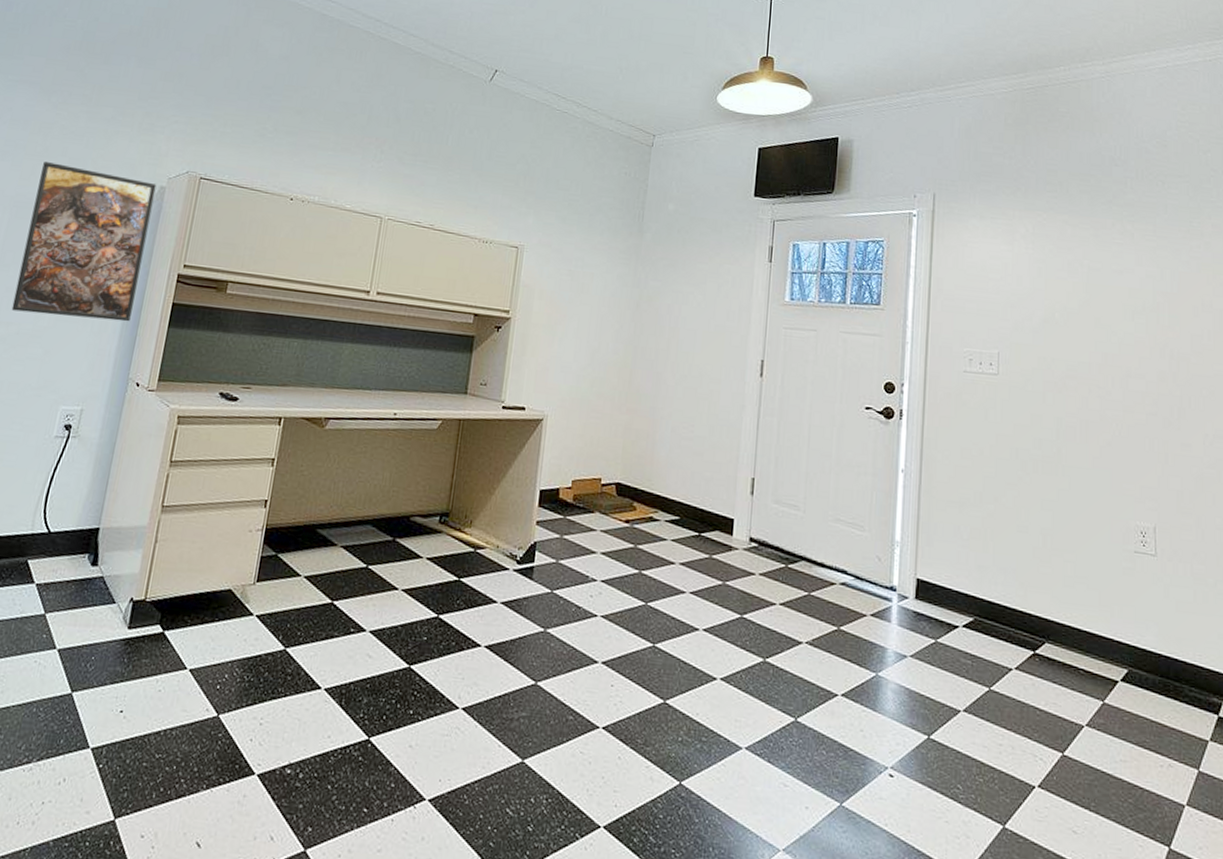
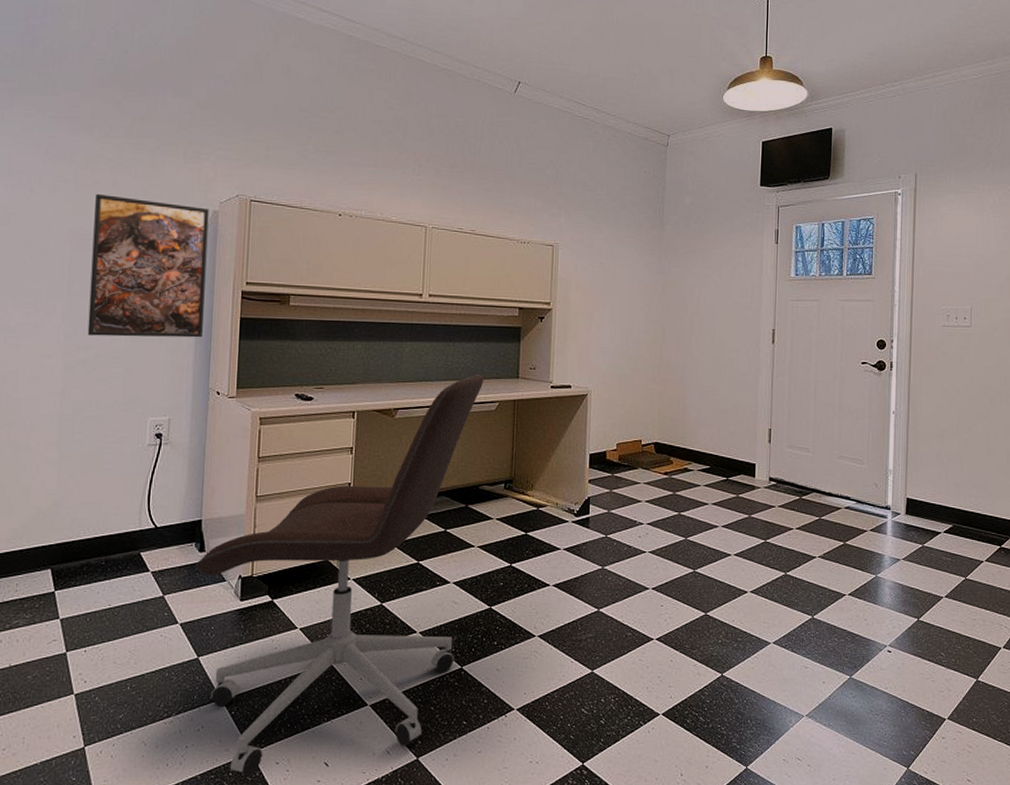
office chair: none [79,385,429,849] -> present [195,373,484,776]

